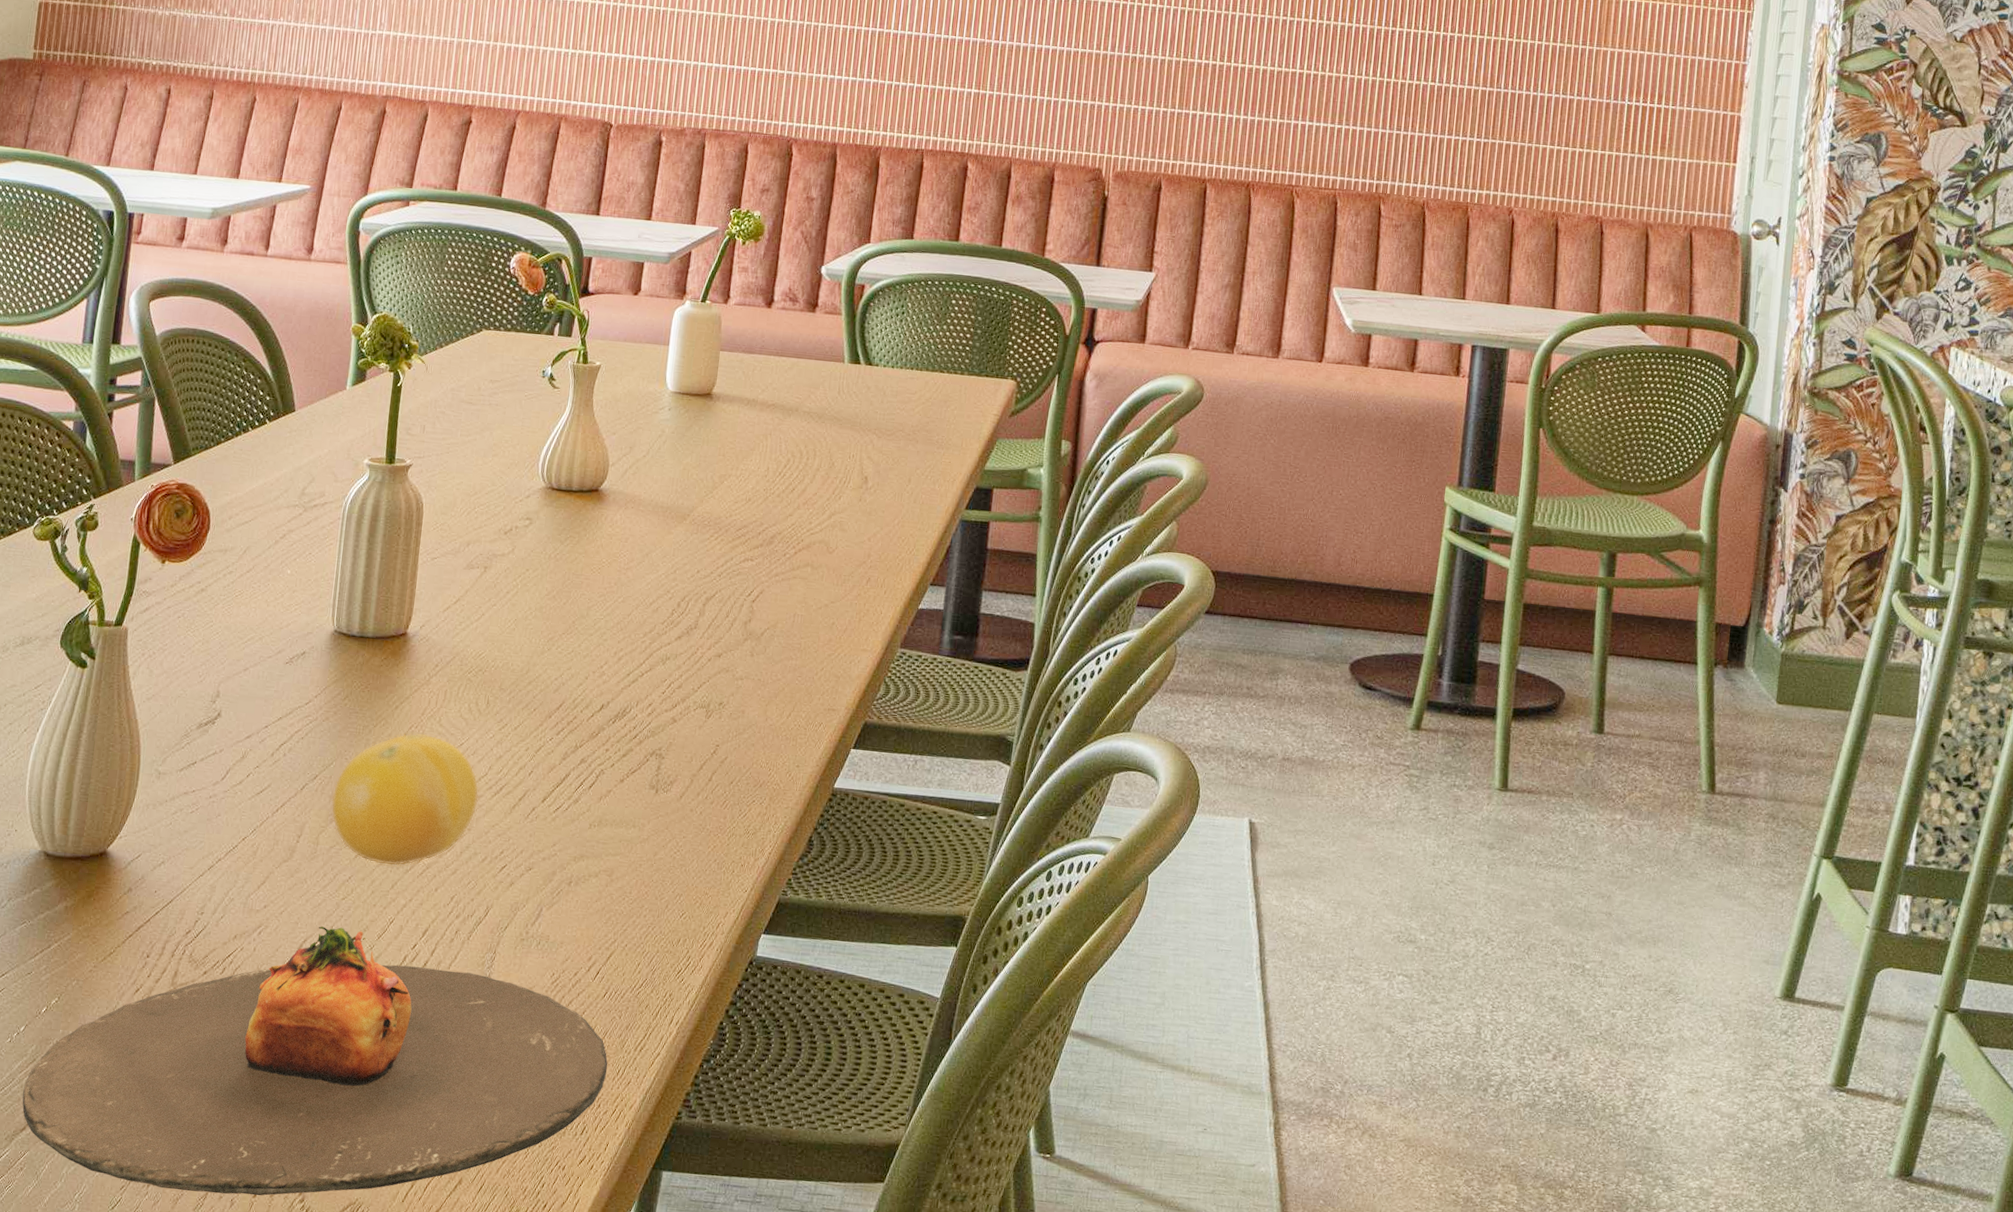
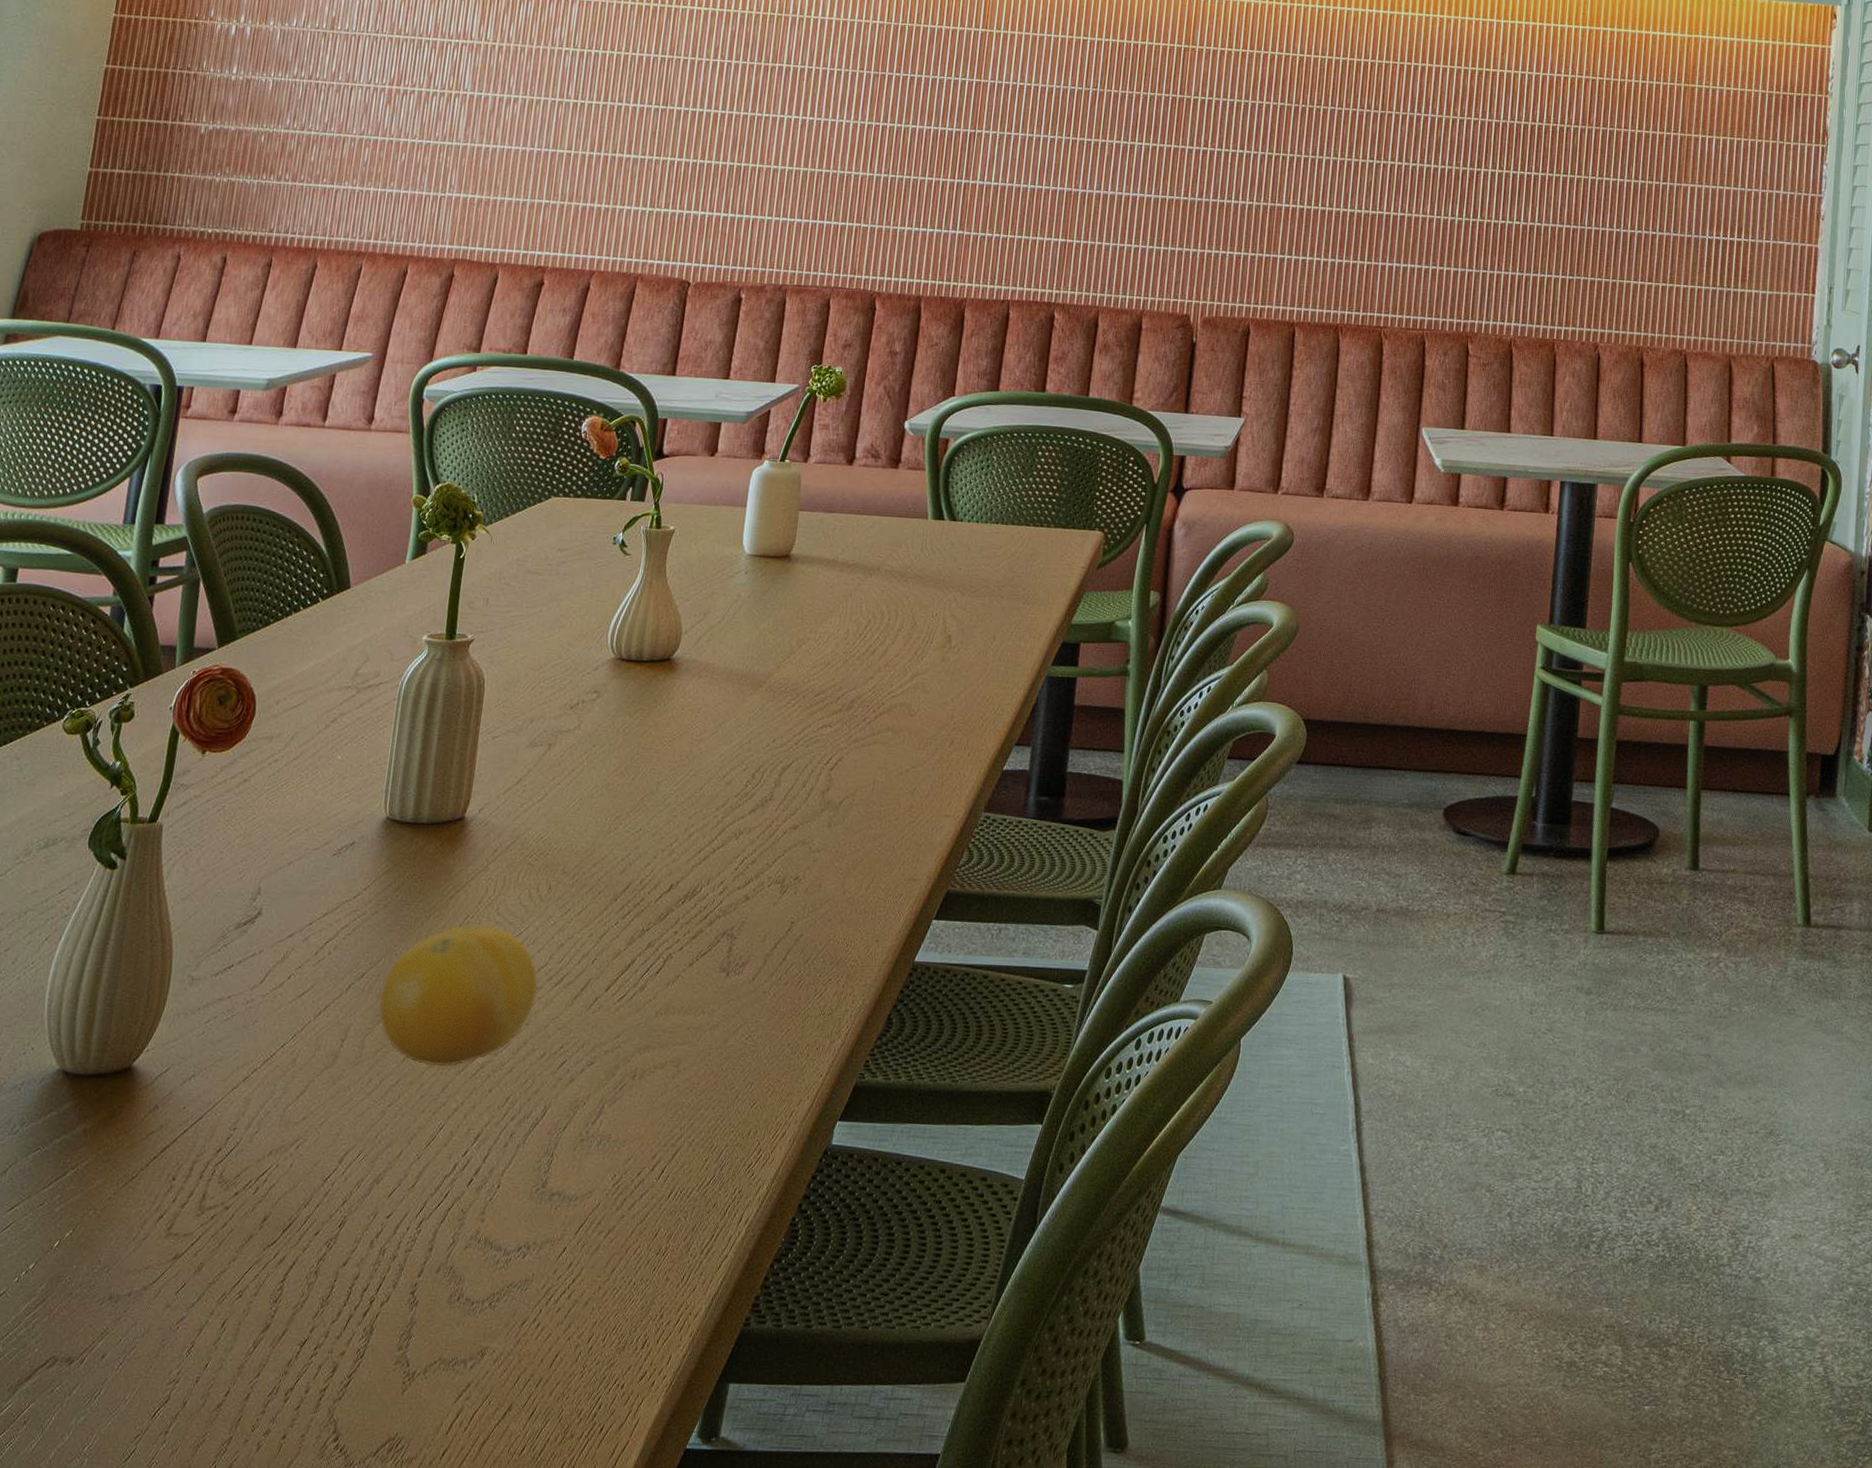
plate: present [22,926,608,1196] -> none [28,1136,672,1438]

